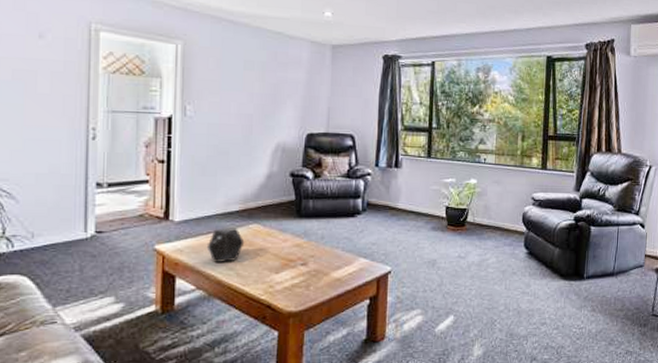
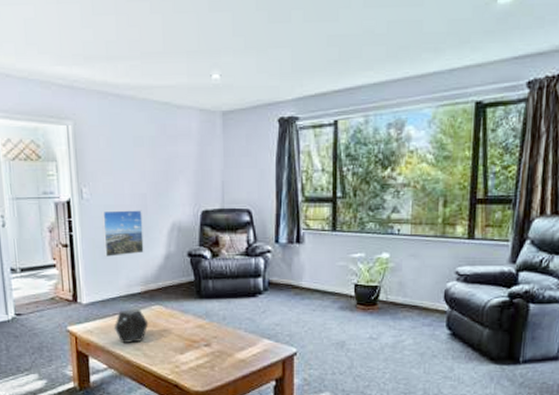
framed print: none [203,128,247,174] -> present [101,210,144,257]

